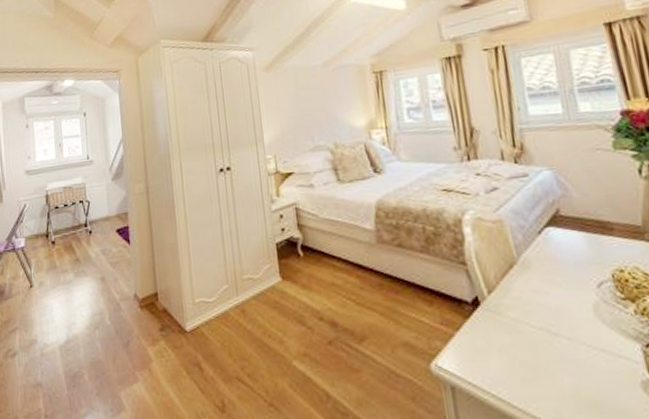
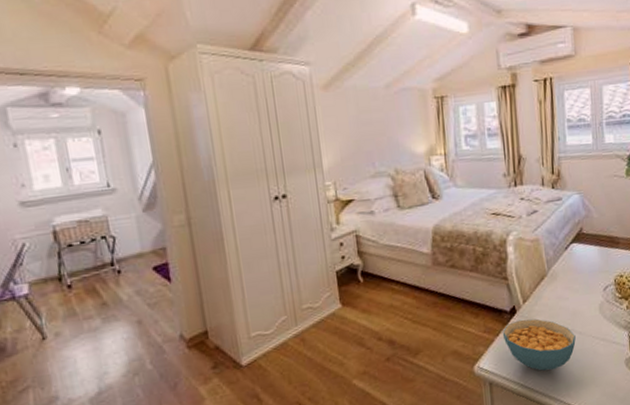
cereal bowl: none [463,313,565,383] -> present [502,318,576,371]

